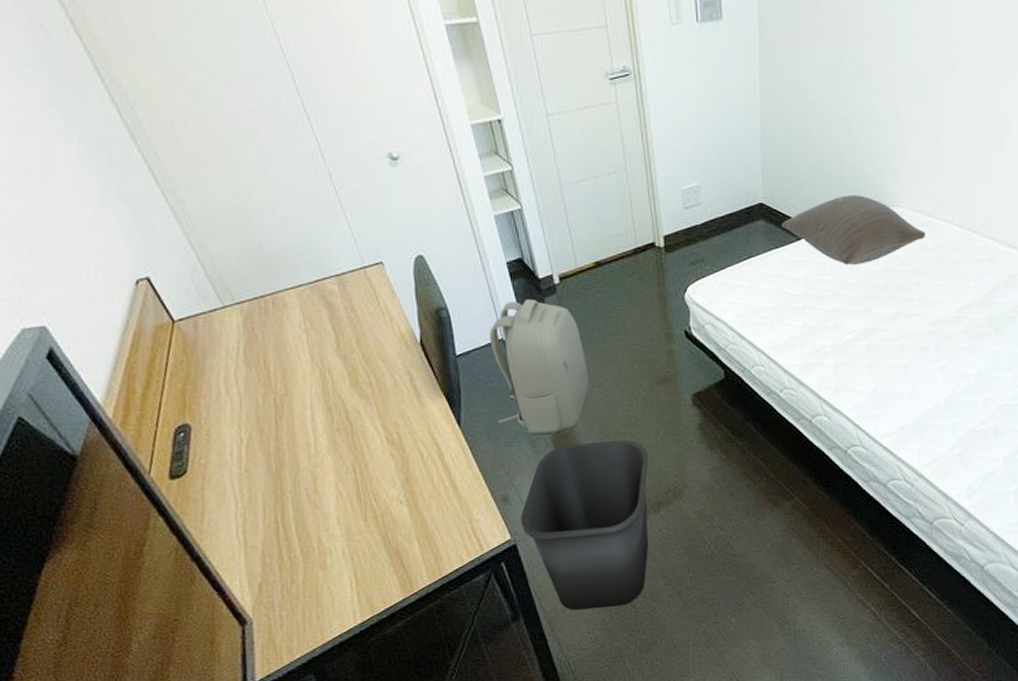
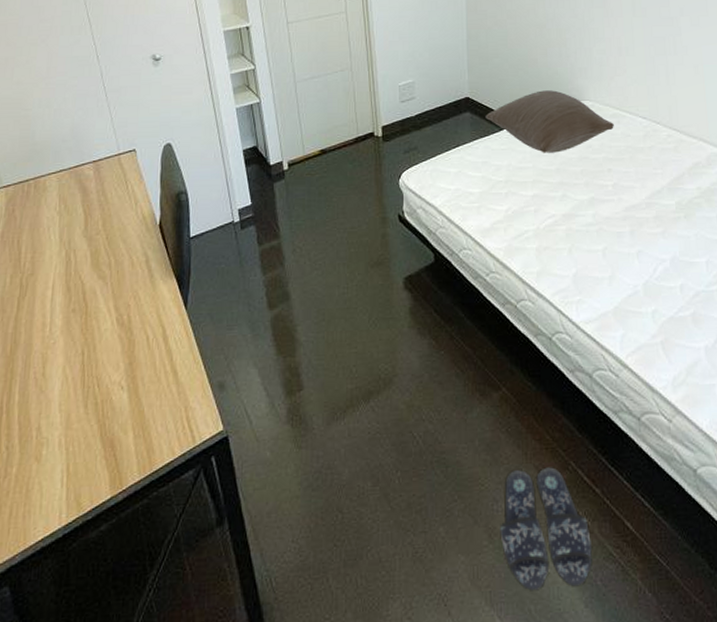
backpack: present [489,299,590,434] -> none [222,184,309,317]
waste bin: present [521,439,649,610] -> none [235,323,361,514]
slippers: none [790,566,878,668] -> present [500,467,592,591]

